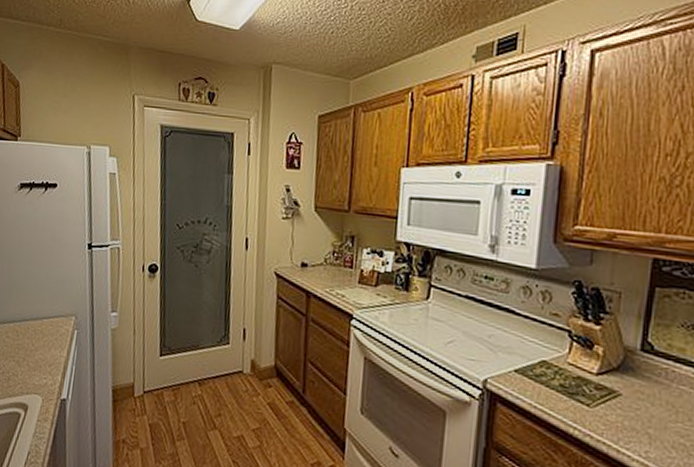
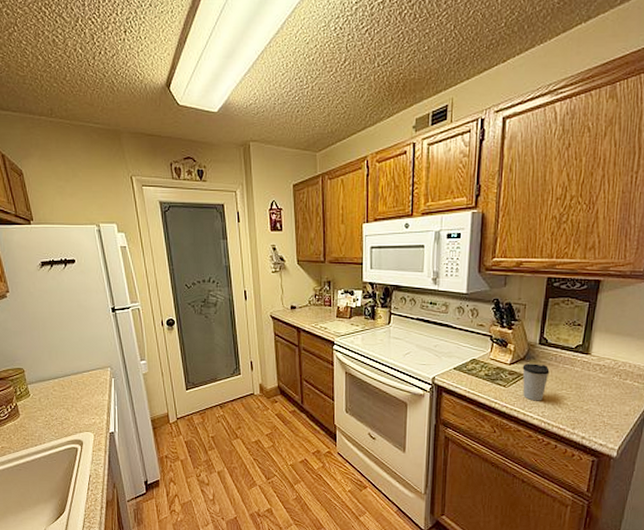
coffee cup: none [615,376,657,435] -> present [522,363,550,401]

